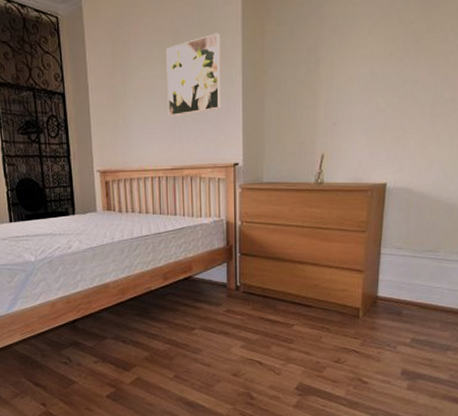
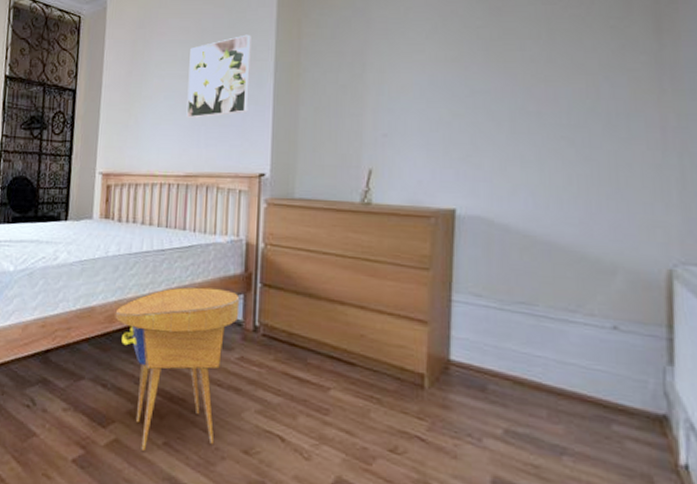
side table: none [126,260,224,383] -> present [115,287,240,451]

